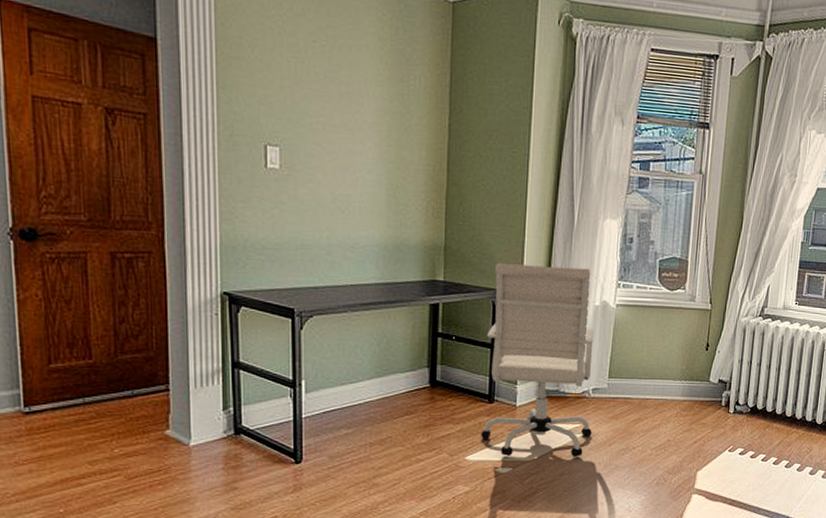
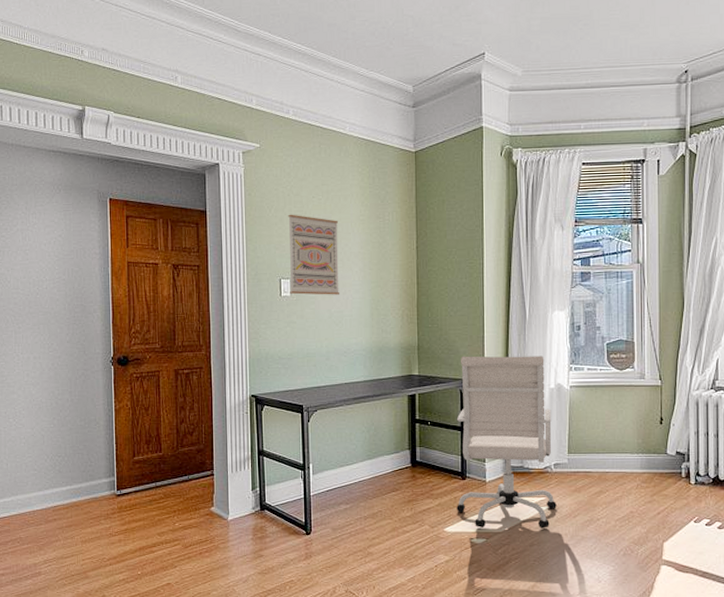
wall art: none [278,59,349,174] -> present [288,214,339,295]

